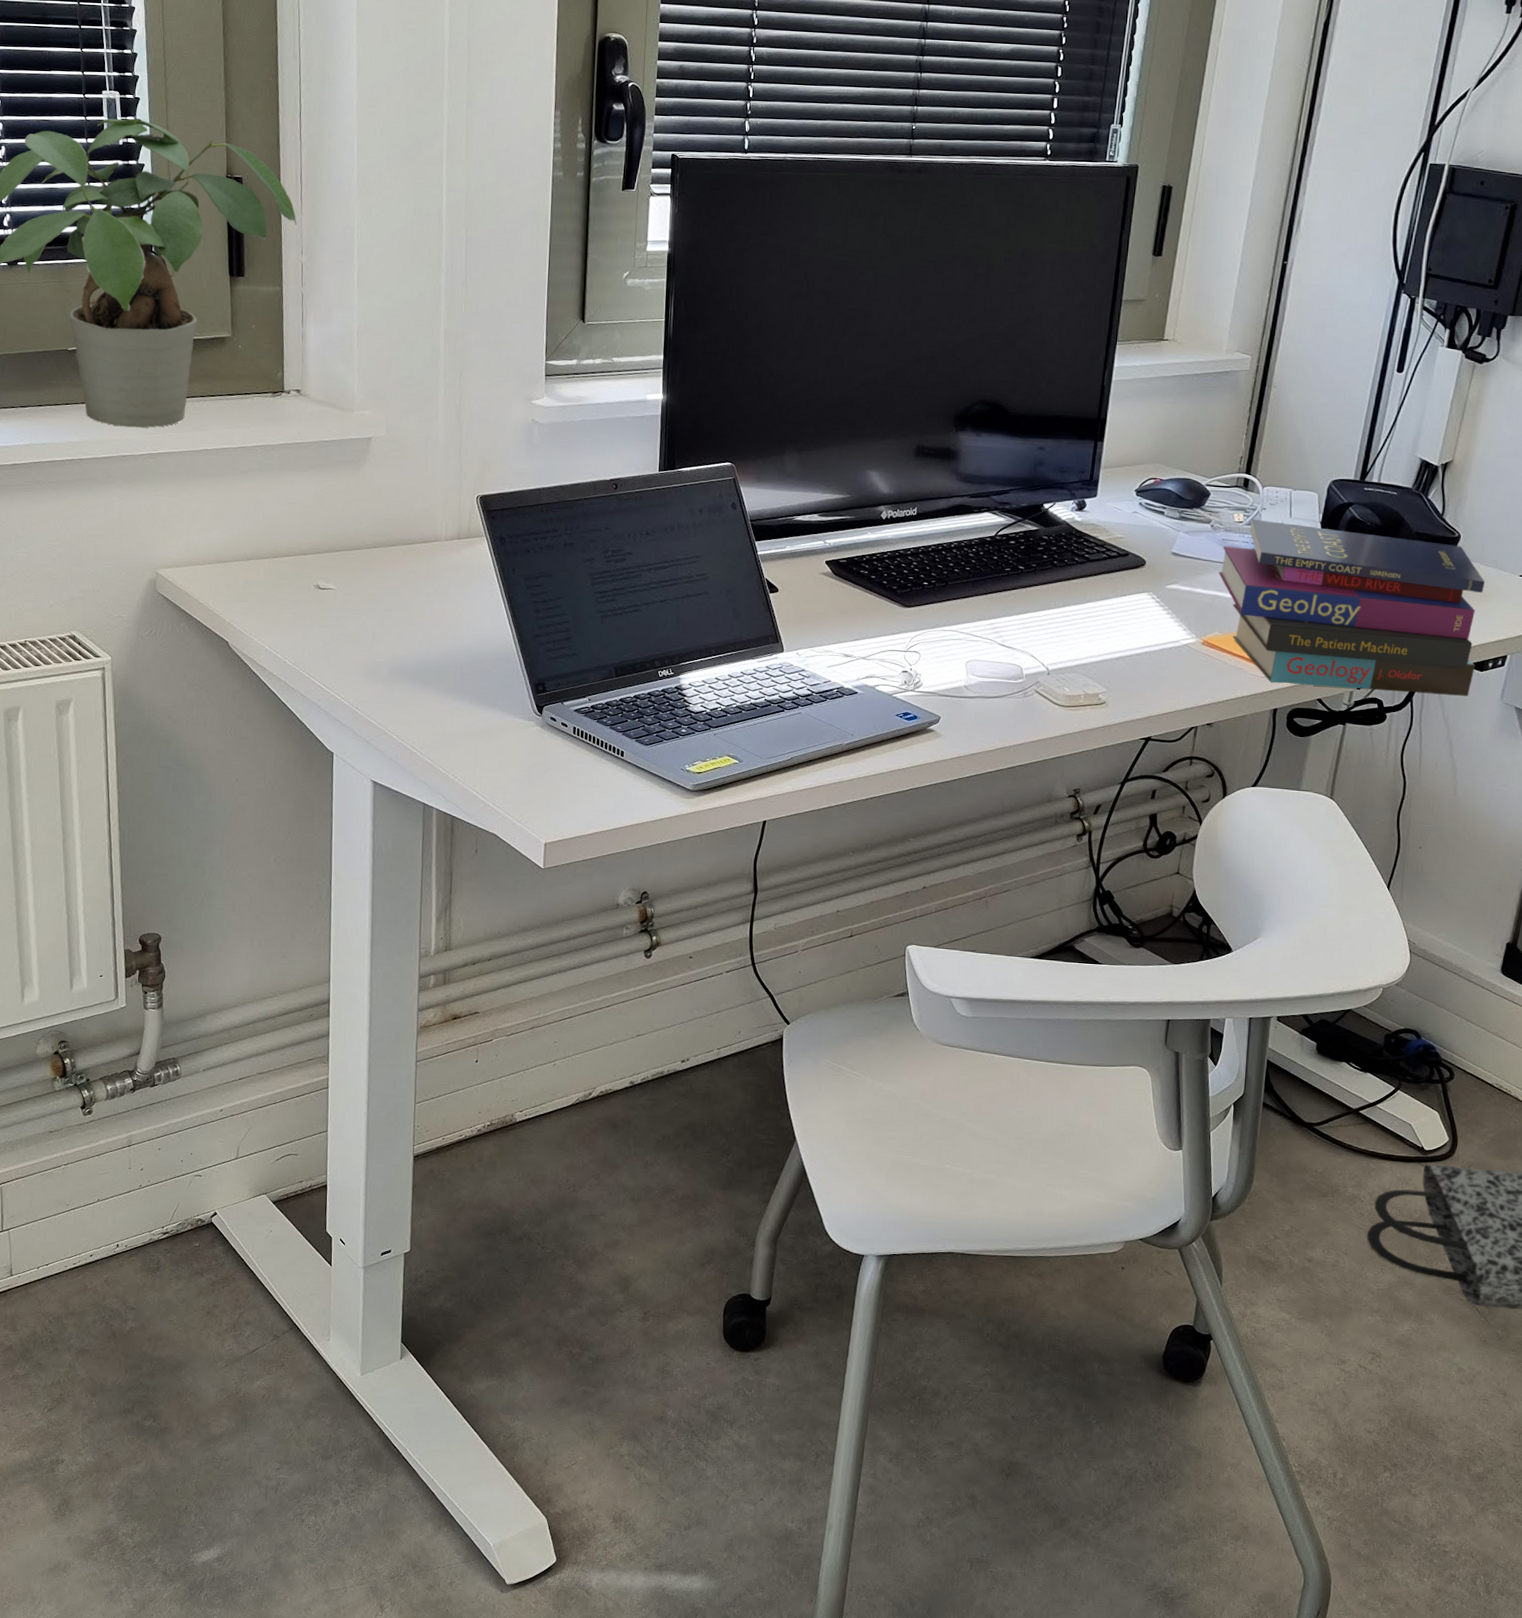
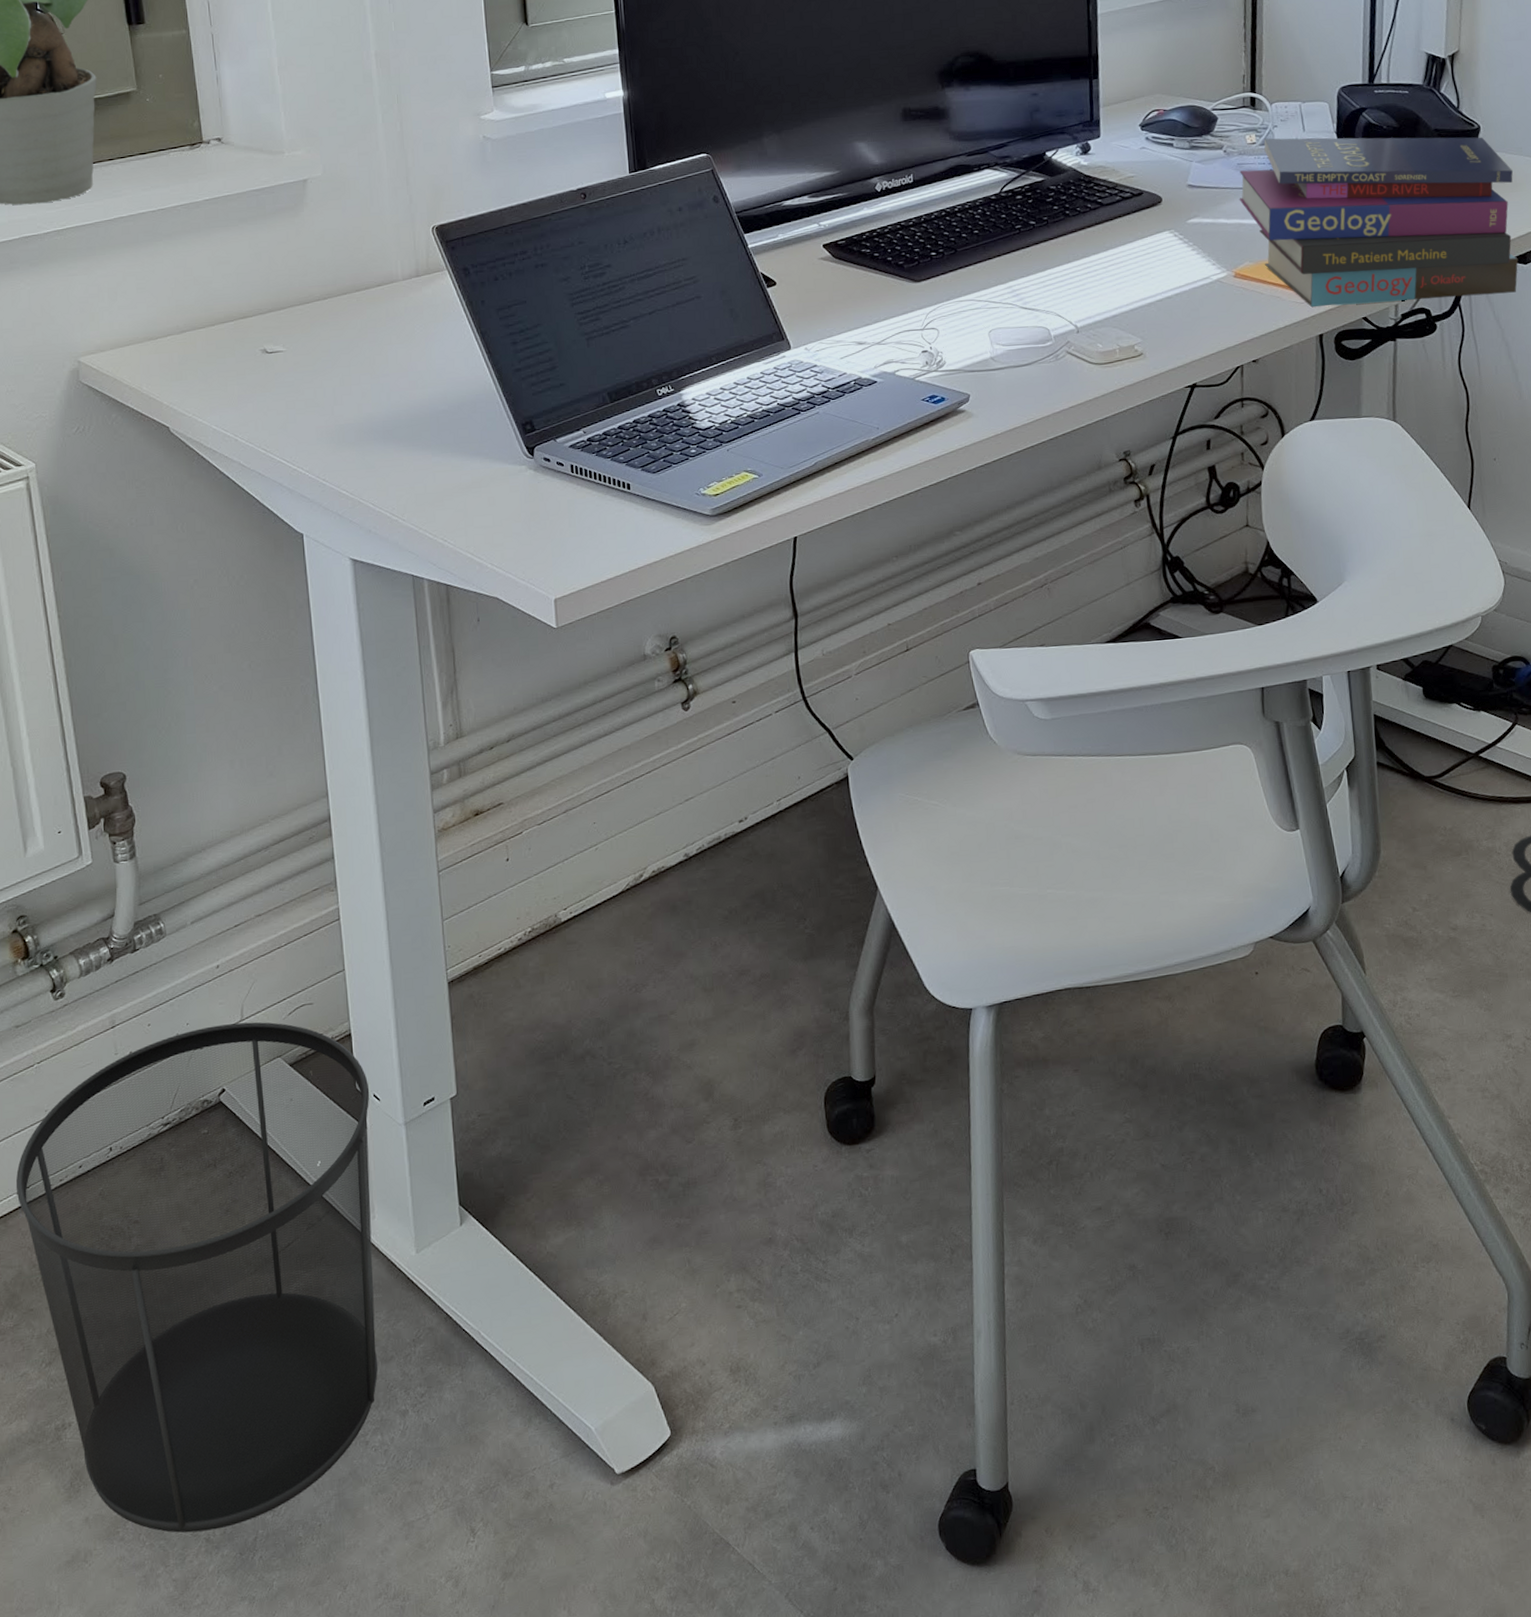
waste bin: none [37,1159,337,1566] -> present [15,1021,378,1533]

